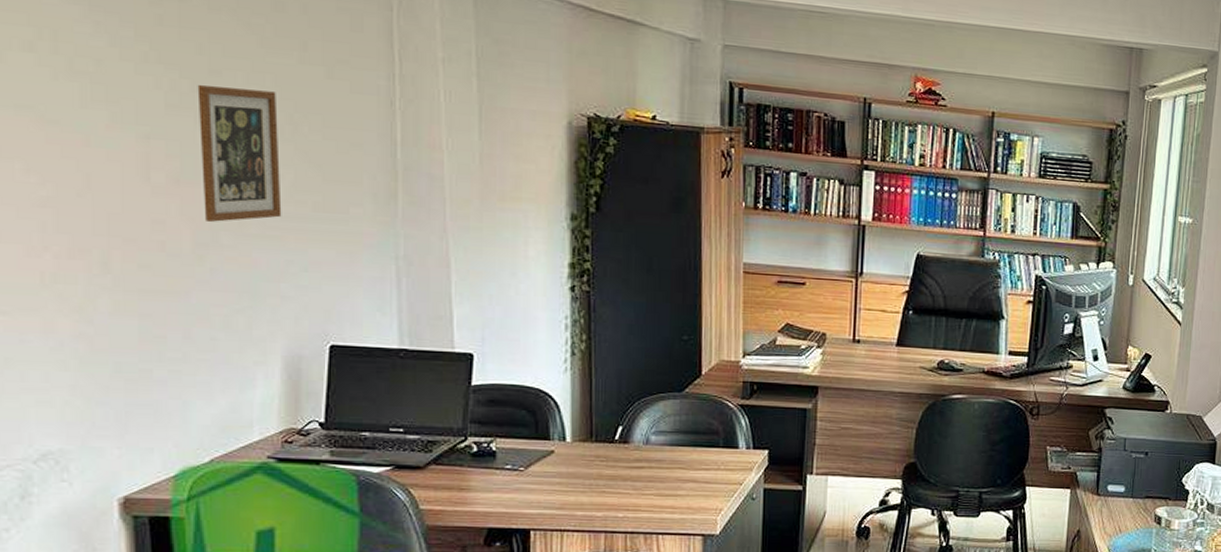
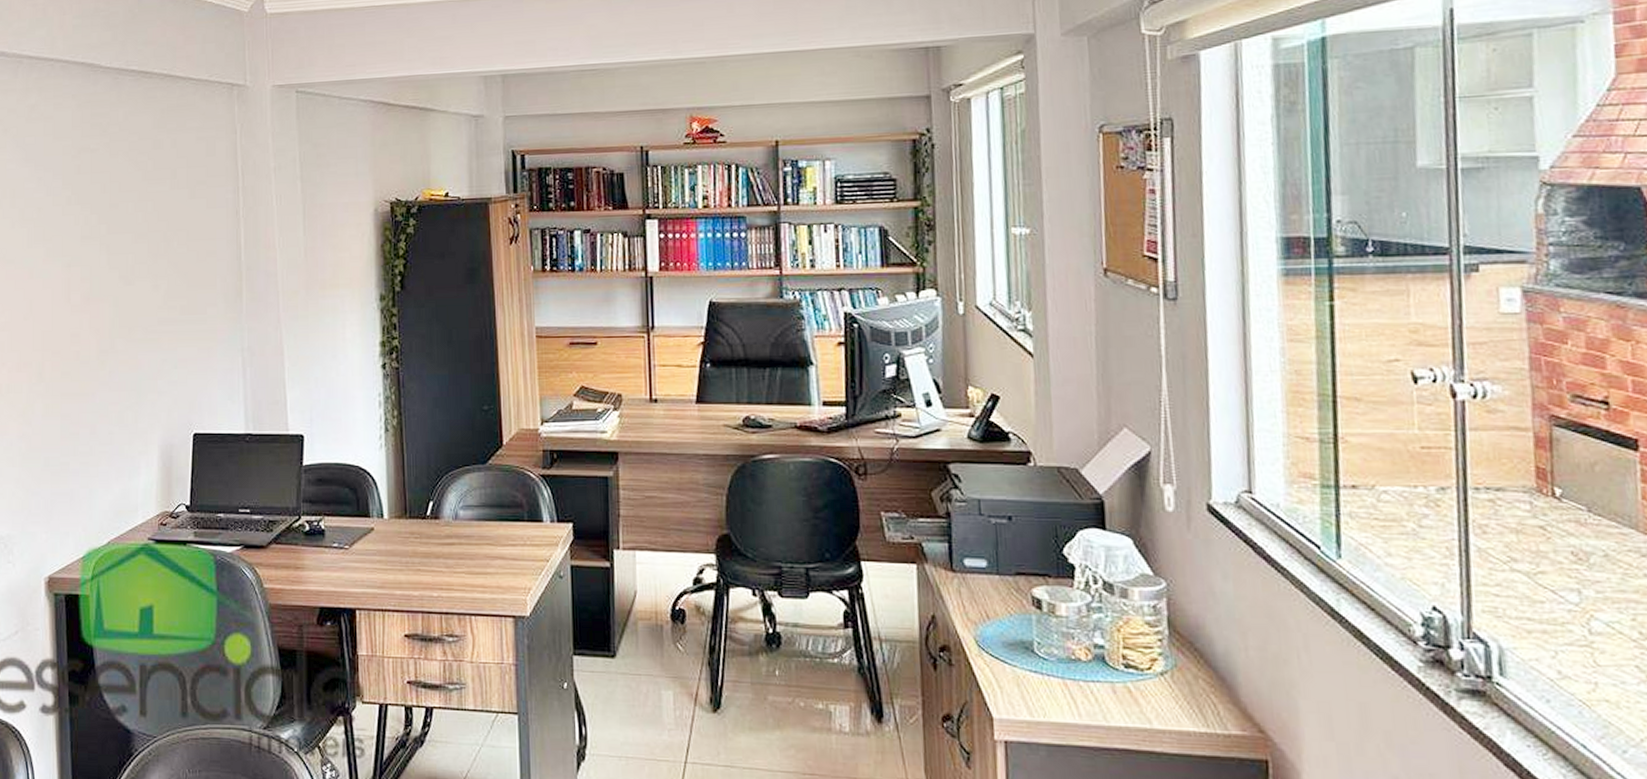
picture frame: present [197,85,282,222] -> none [102,216,159,331]

